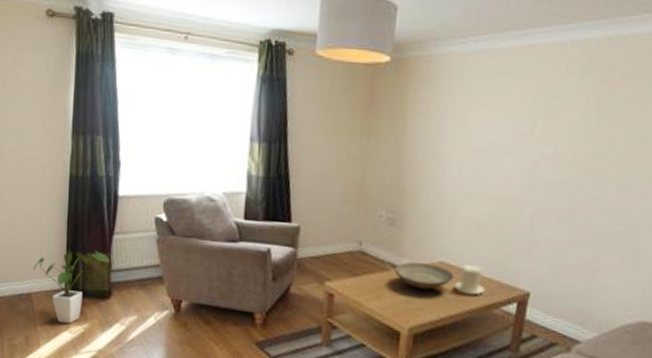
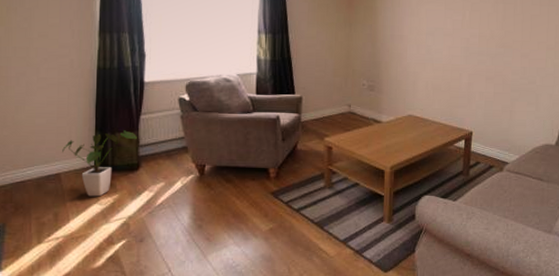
decorative bowl: present [394,262,455,290] -> none [376,117,420,136]
candle: present [453,263,485,296] -> none [420,114,442,137]

